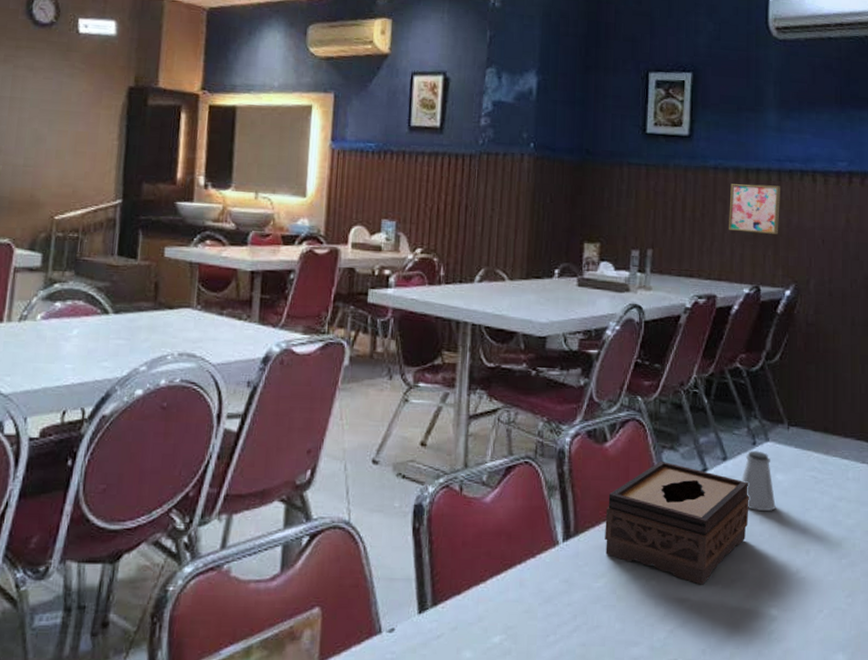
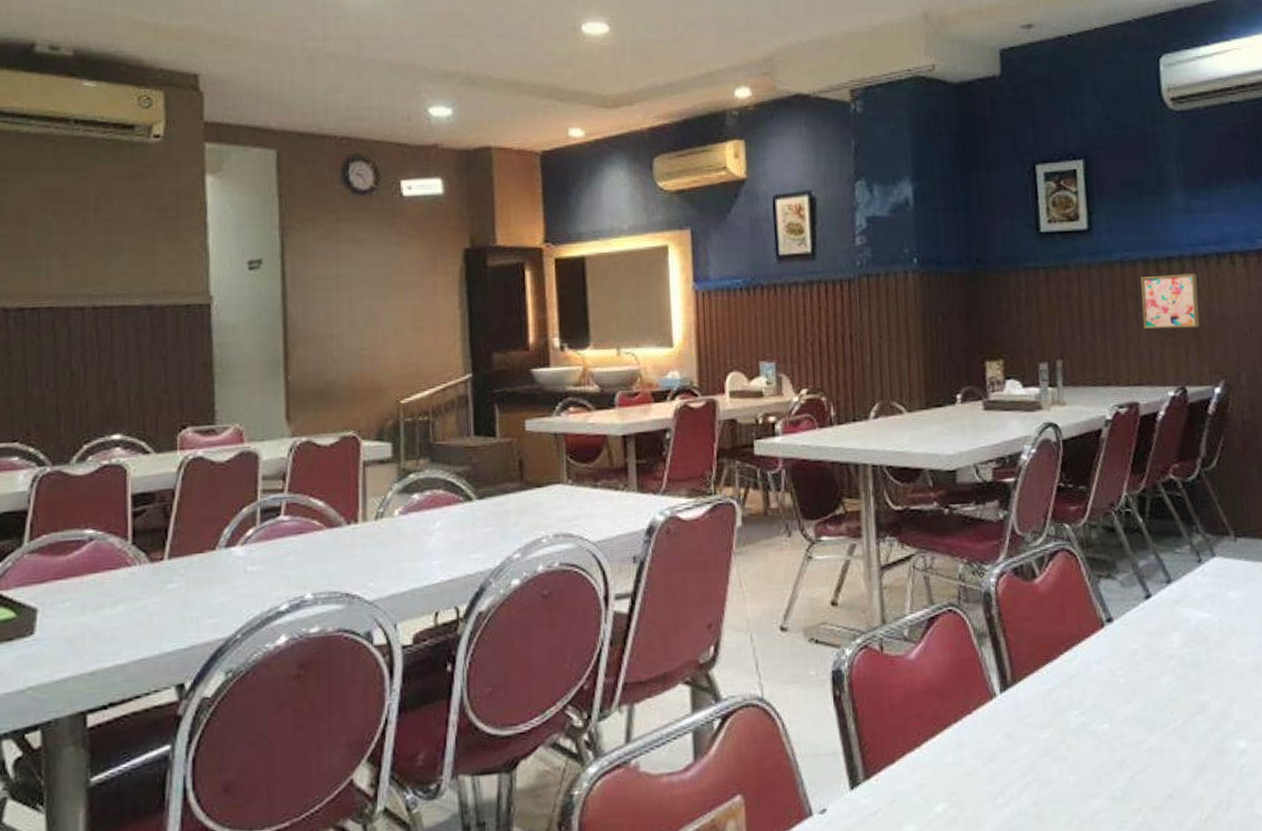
tissue box: present [605,460,749,585] -> none [1043,591,1203,724]
saltshaker: present [741,450,776,512] -> none [1189,568,1232,635]

